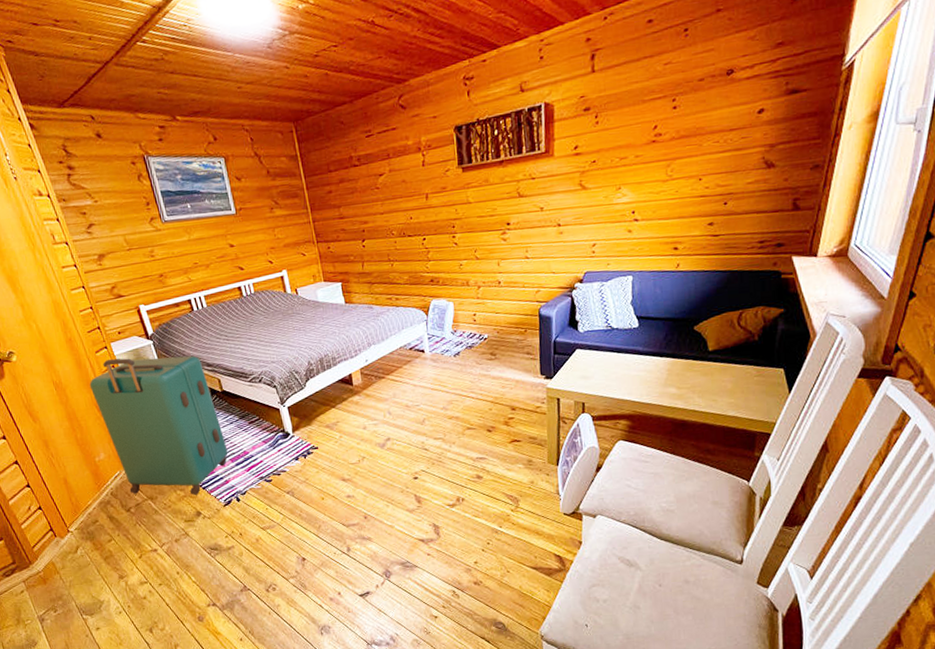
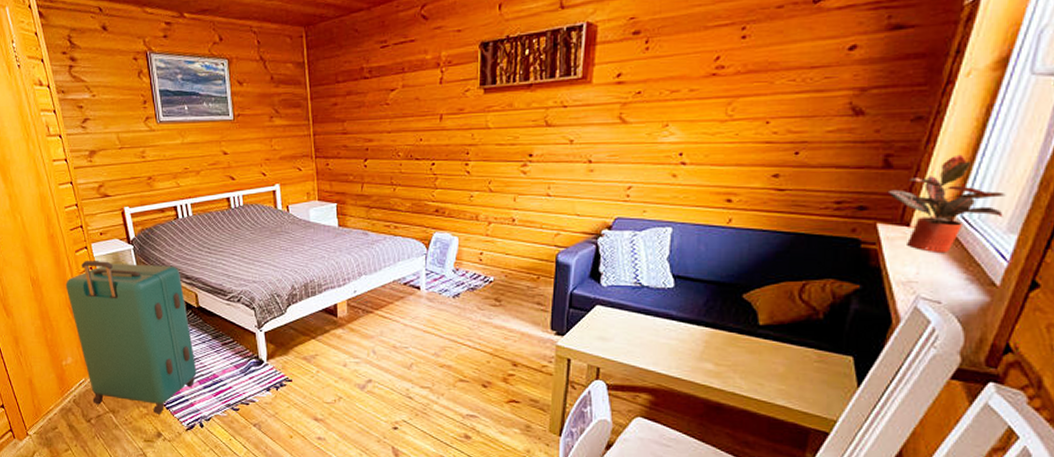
potted plant: none [797,193,886,277] -> present [887,154,1006,252]

